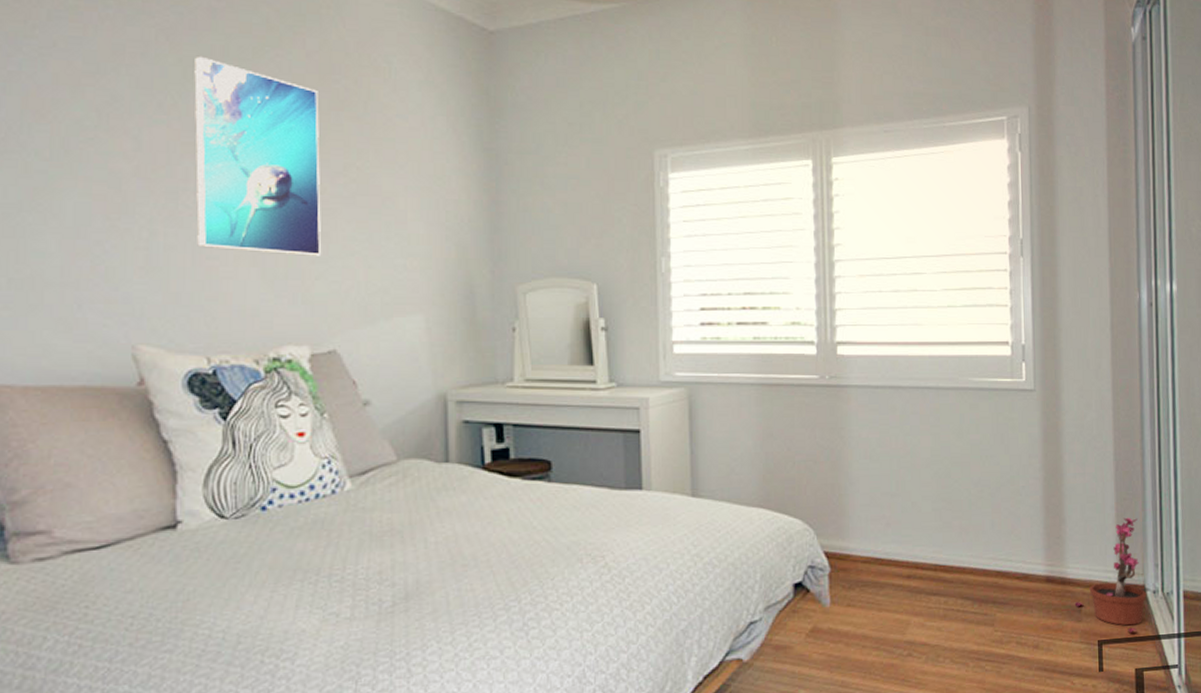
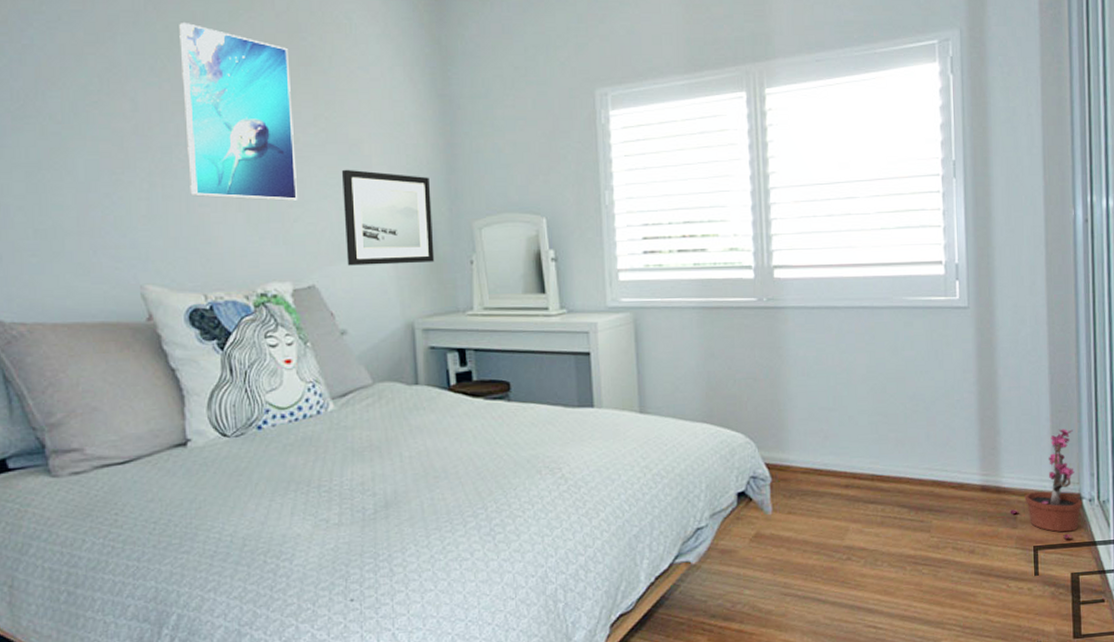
wall art: none [372,224,473,330] -> present [341,169,435,266]

